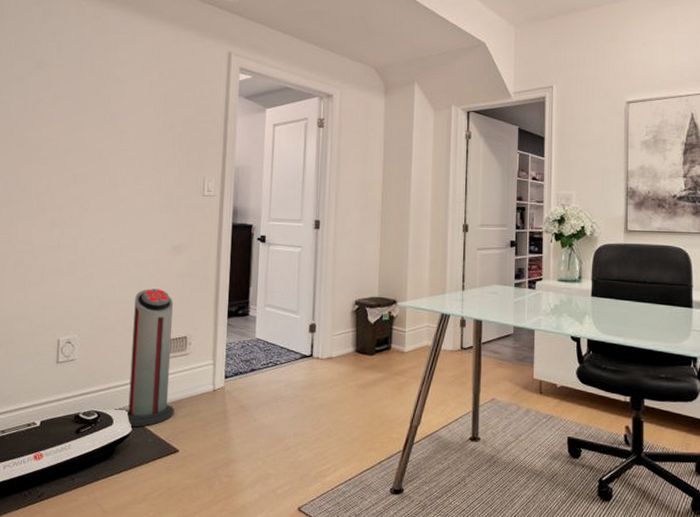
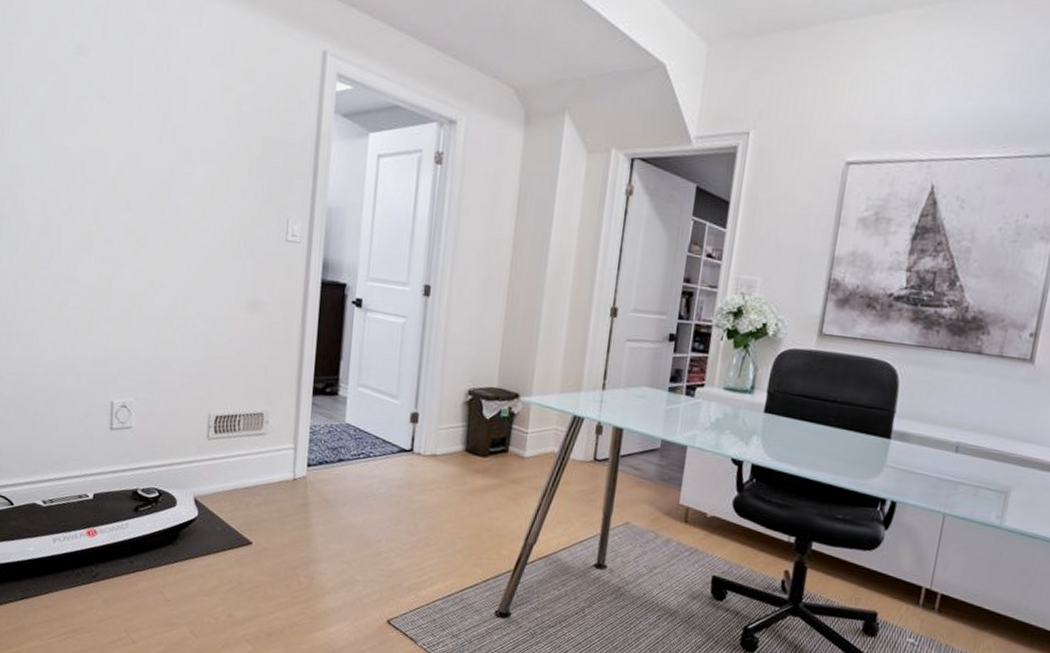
air purifier: present [127,288,174,428] -> none [192,351,248,512]

